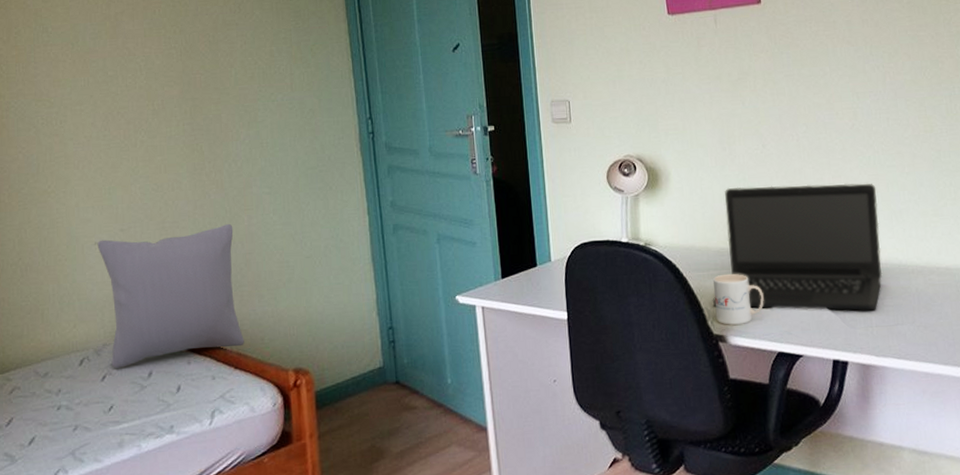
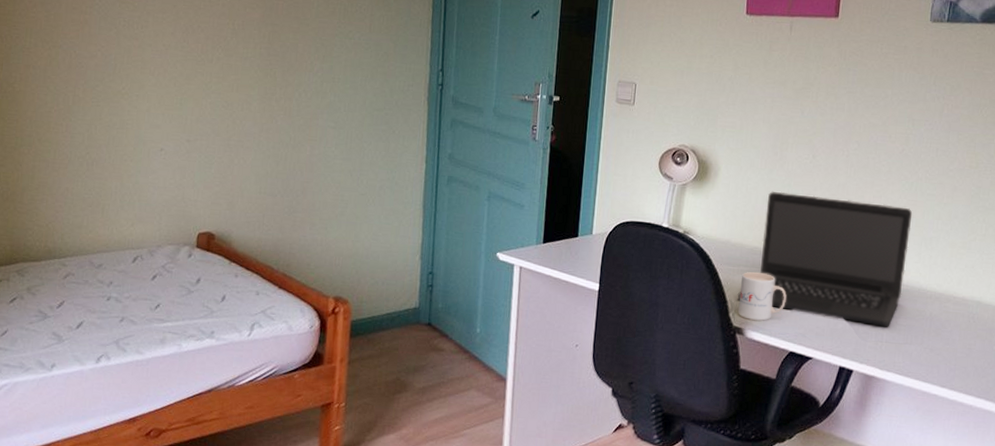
pillow: present [97,223,244,368] -> none [163,147,295,271]

